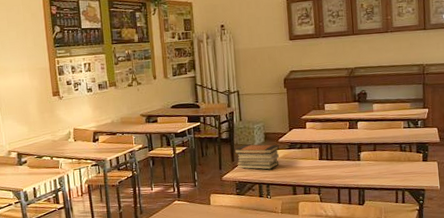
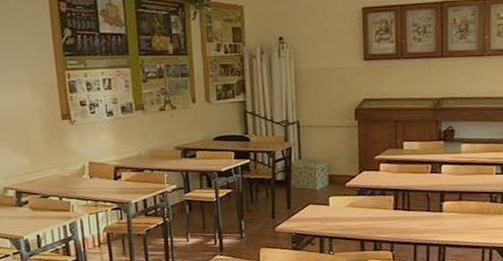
book stack: present [234,144,280,170] -> none [291,188,346,220]

